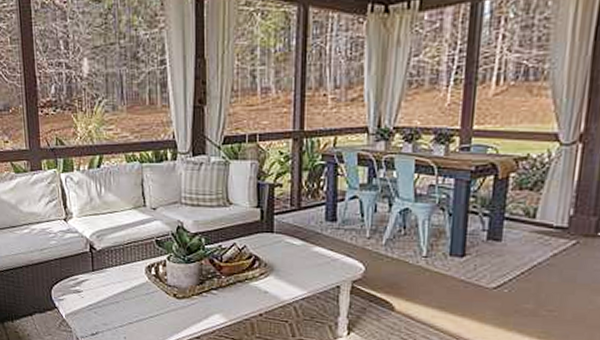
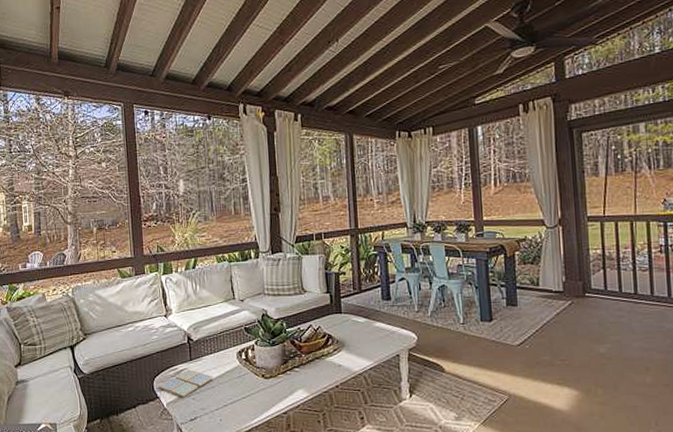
drink coaster: none [57,279,118,310] -> present [159,368,213,398]

